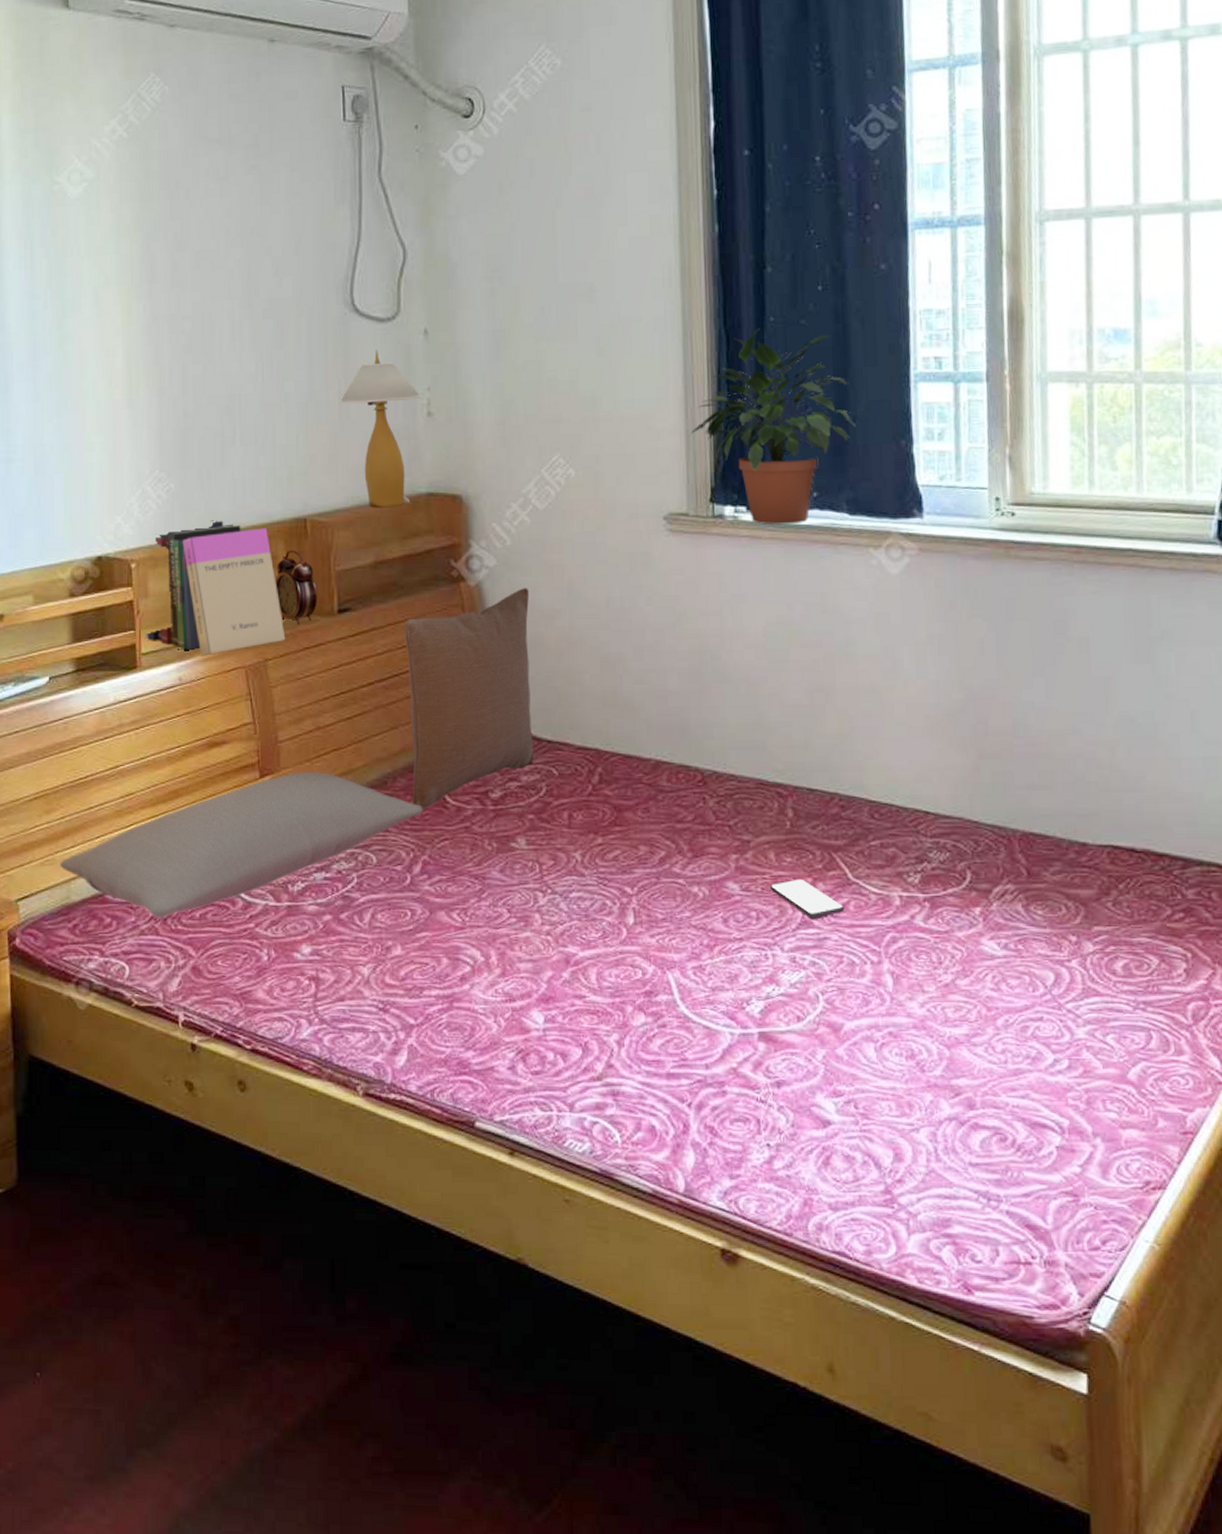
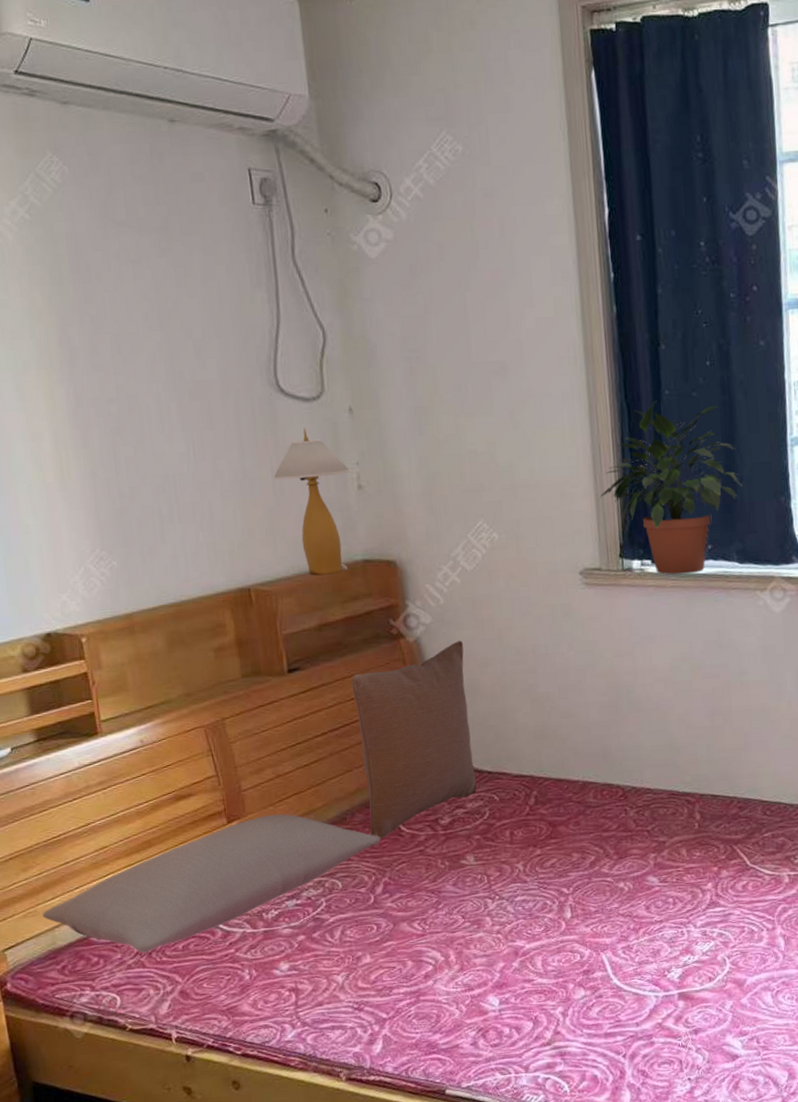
books: present [144,520,286,656] -> none [102,593,241,719]
alarm clock: present [275,550,317,625] -> none [225,617,268,685]
smartphone: present [769,878,845,919] -> none [683,868,745,900]

